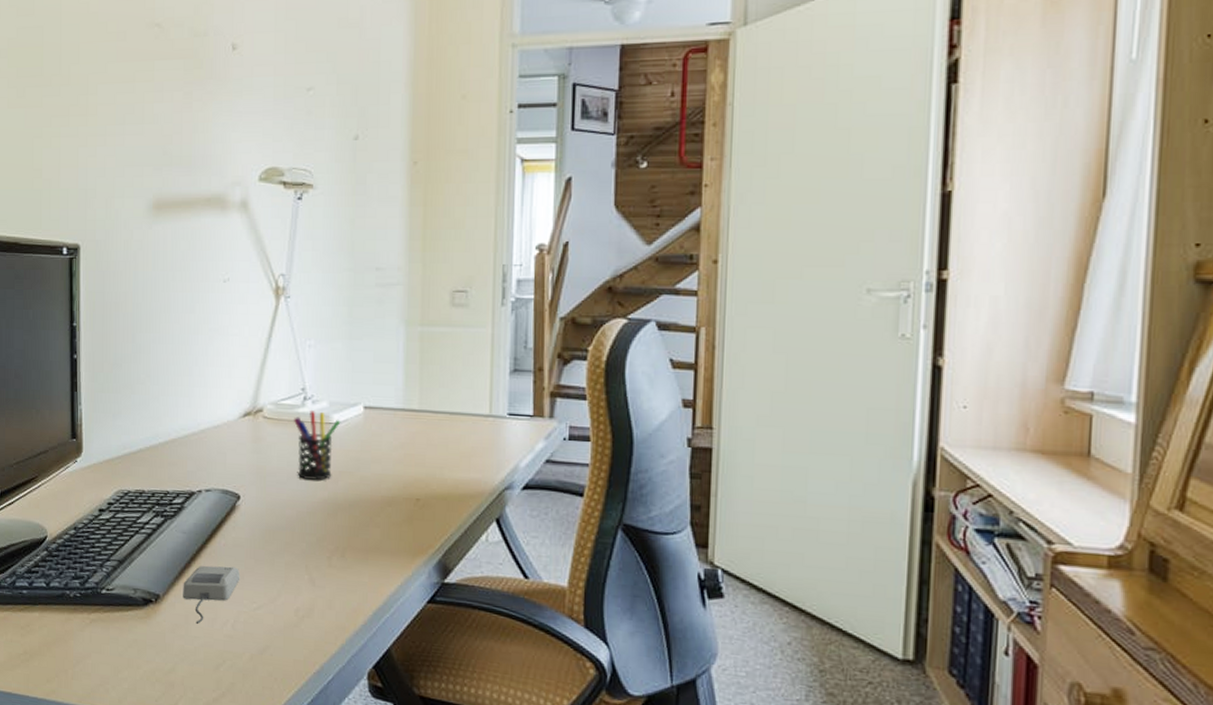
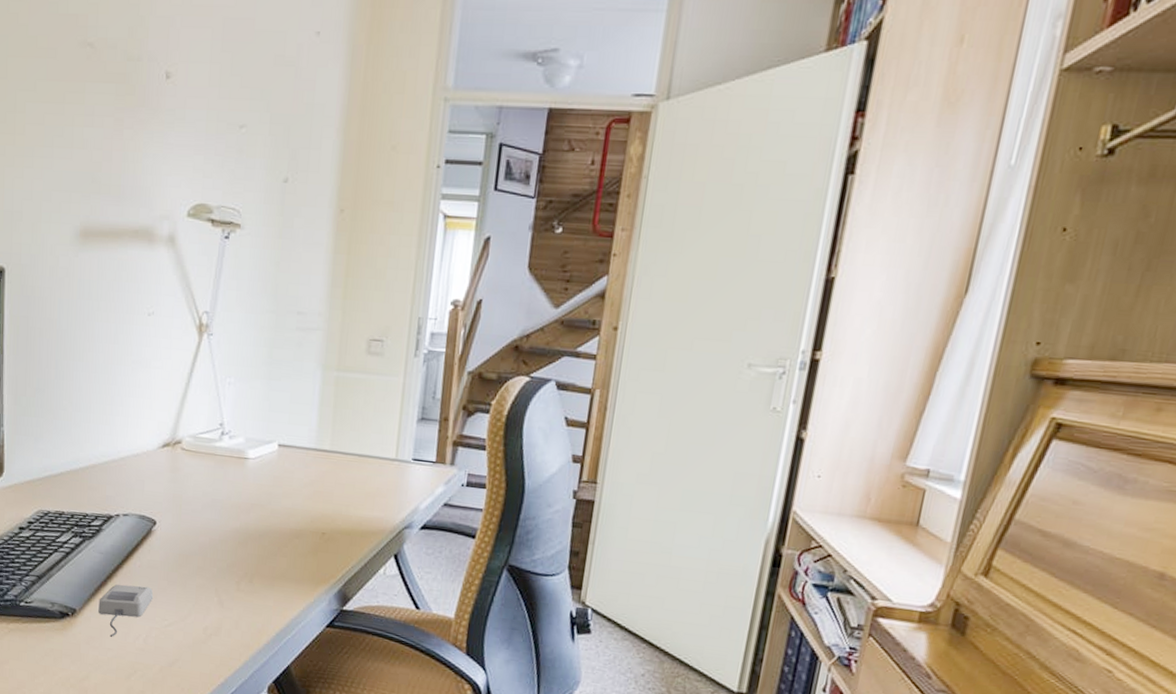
pen holder: present [294,409,341,480] -> none [211,444,256,511]

